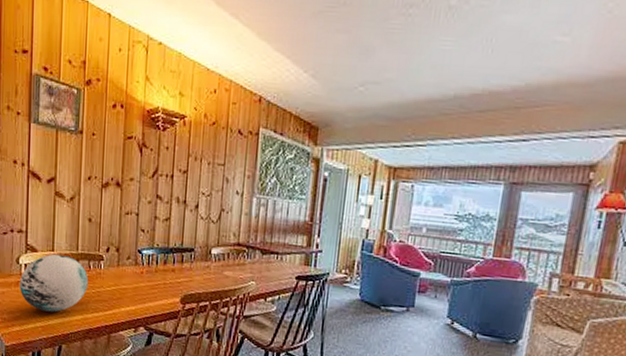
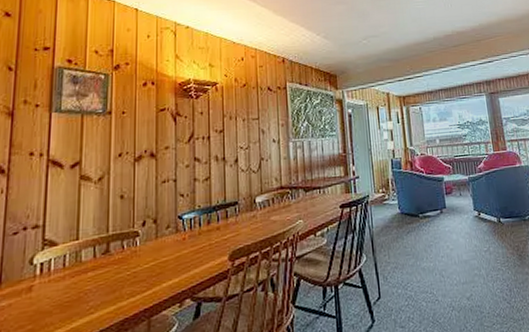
decorative orb: present [20,254,89,312] -> none [33,240,122,314]

